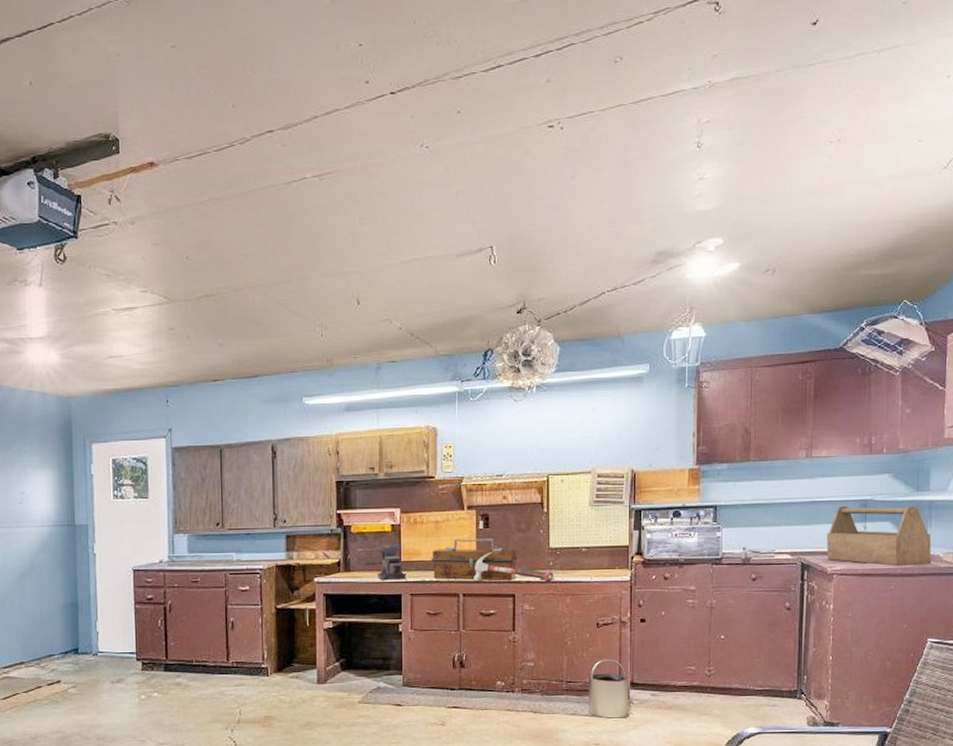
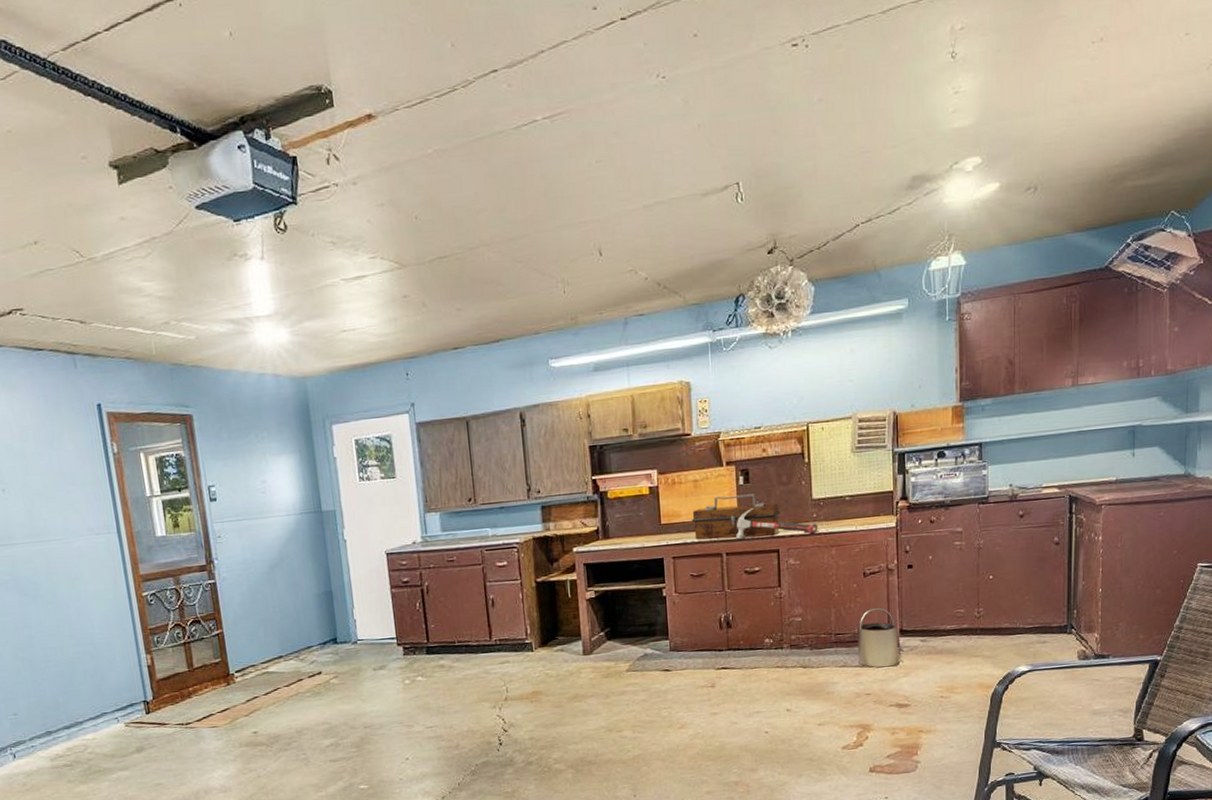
bench vise: present [364,543,405,581] -> none [624,506,666,546]
tool box: present [826,506,932,567] -> none [1094,428,1201,492]

